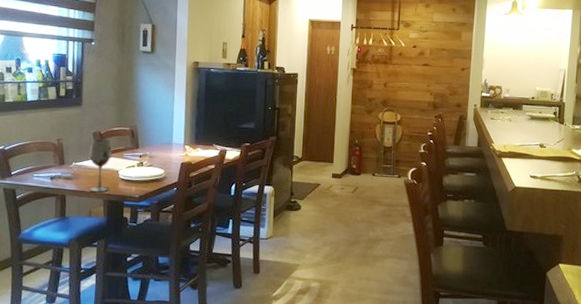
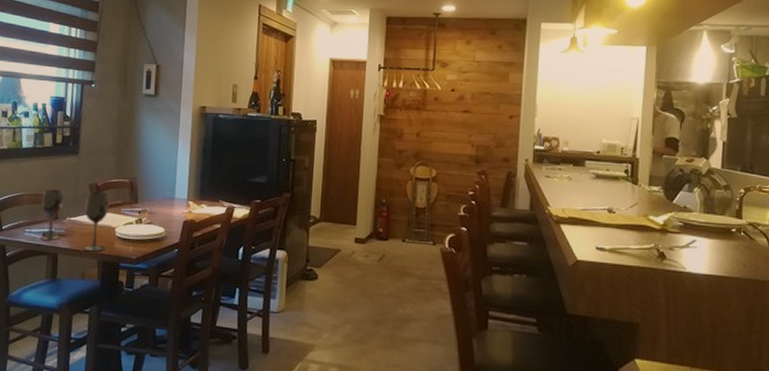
wine glass: none [47,138,70,183] -> present [40,189,64,240]

